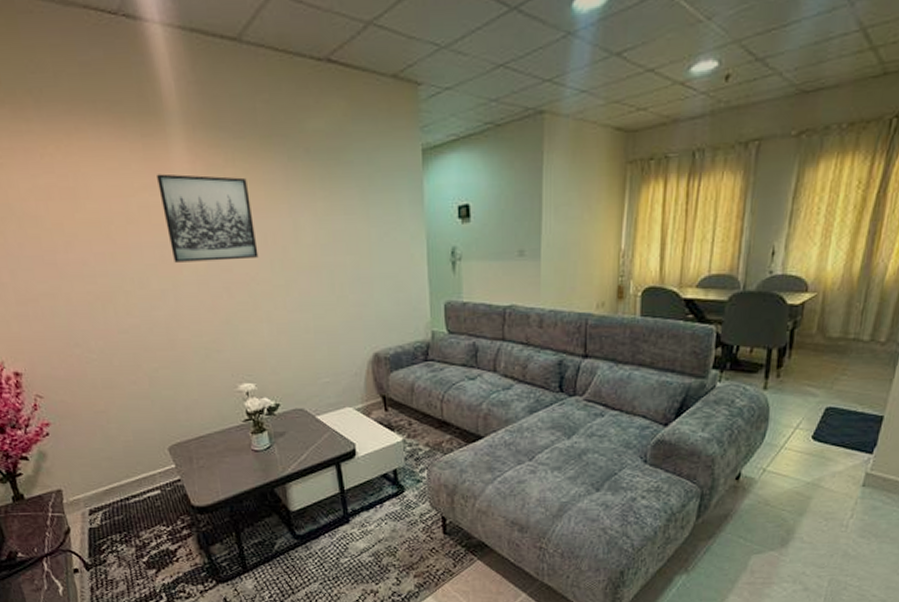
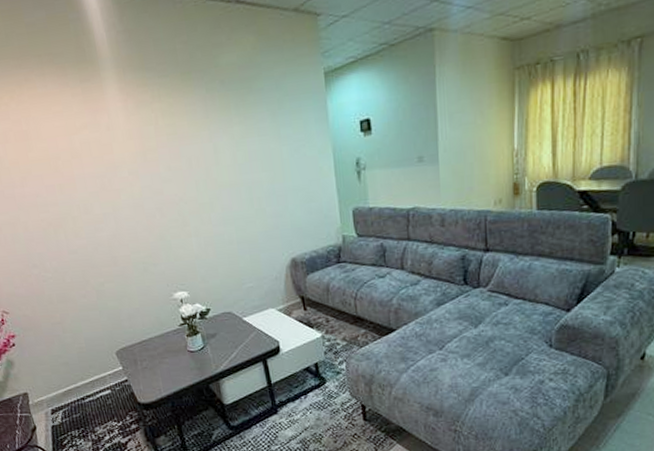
wall art: present [157,173,259,263] -> none [95,110,185,189]

